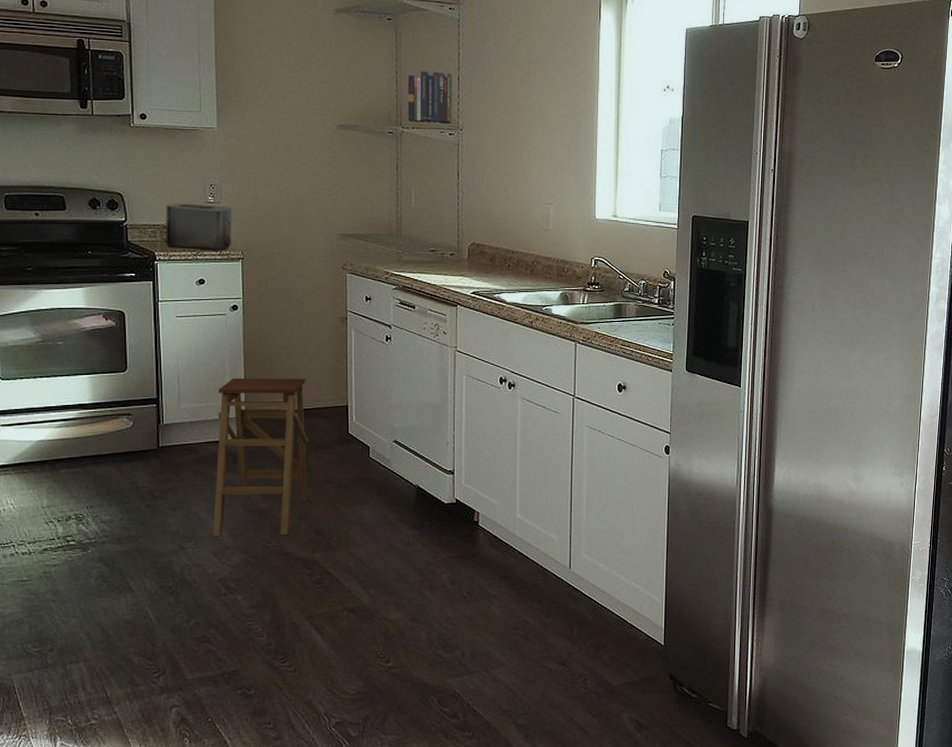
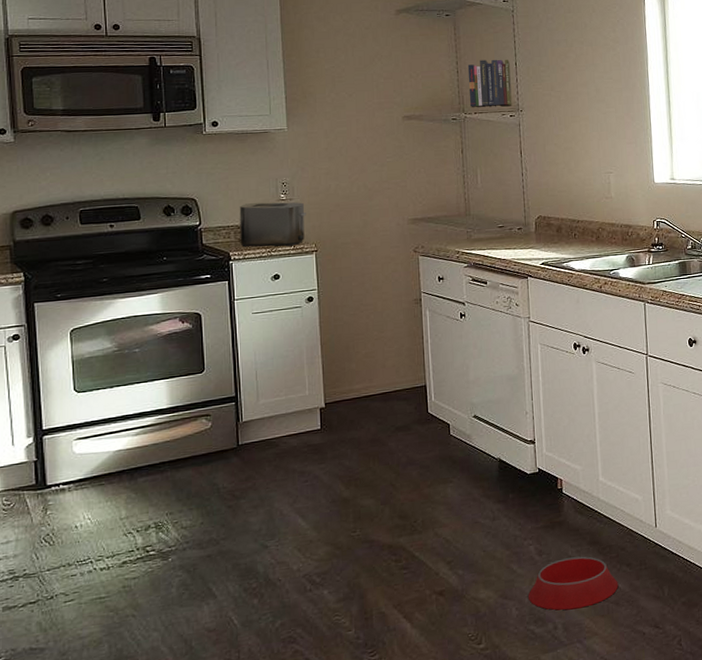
step ladder: present [213,378,309,536] -> none [296,362,390,531]
pet bowl: none [439,589,528,639] -> present [528,556,619,611]

